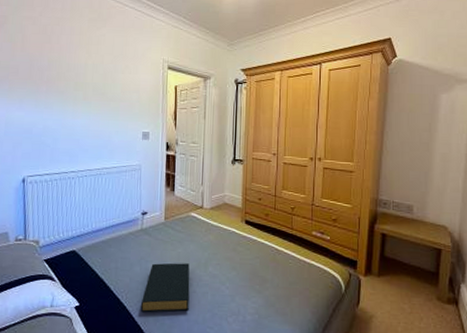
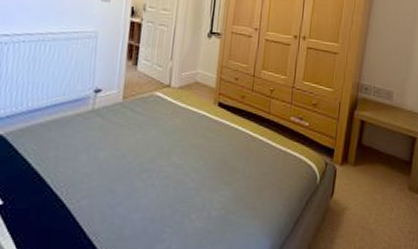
hardback book: present [140,263,190,313] -> none [84,150,150,211]

